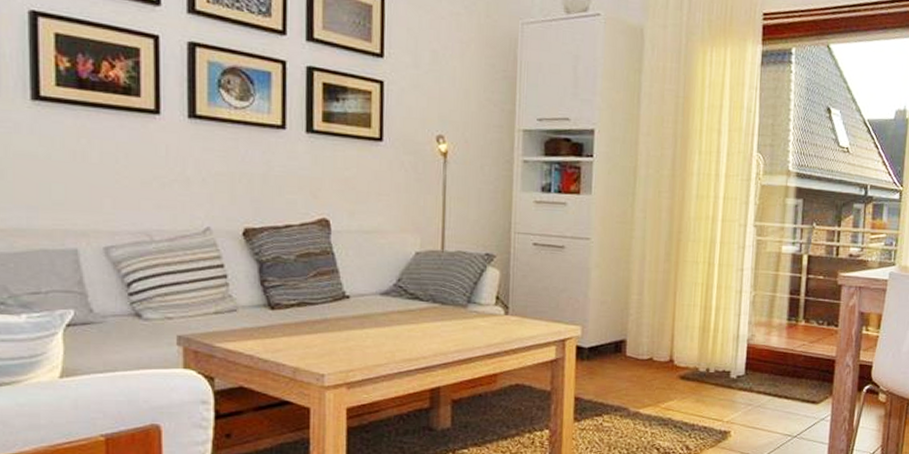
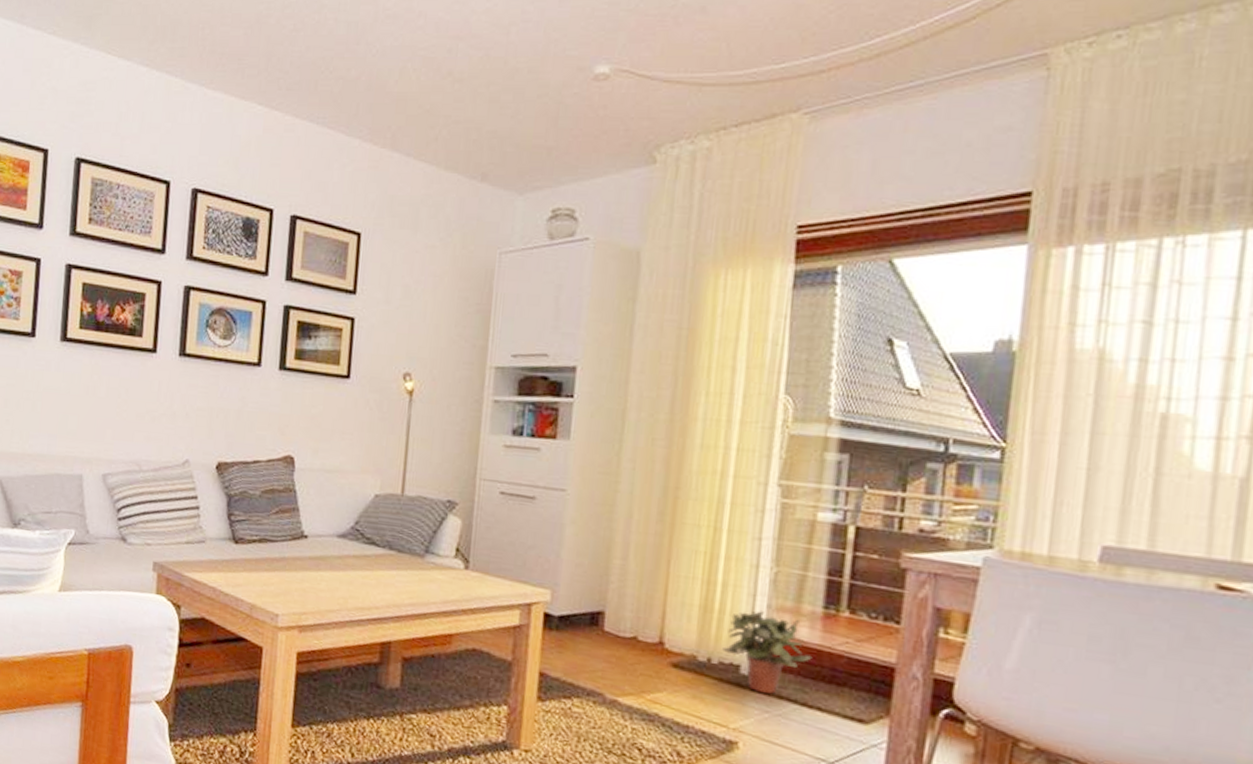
potted plant: none [717,327,781,390] -> present [722,611,813,694]

